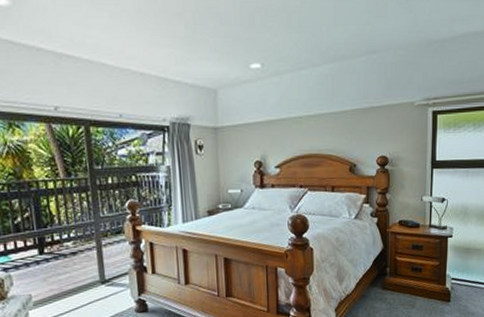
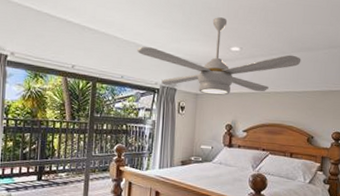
ceiling fan: none [134,26,335,127] -> present [137,17,301,95]

